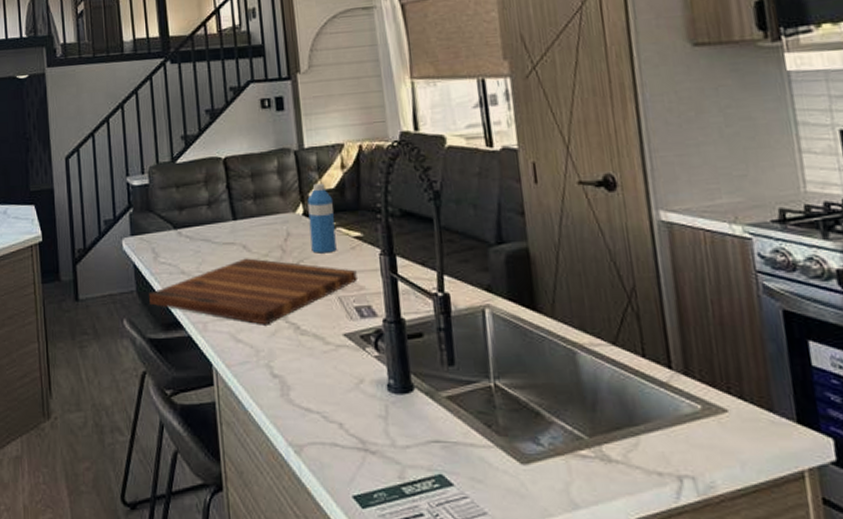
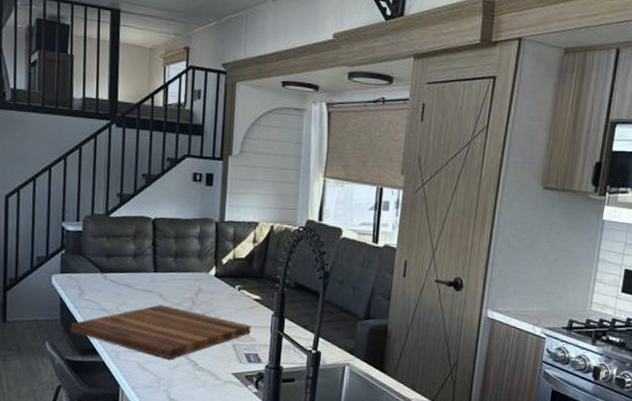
water bottle: present [307,183,337,254] -> none [217,251,241,309]

